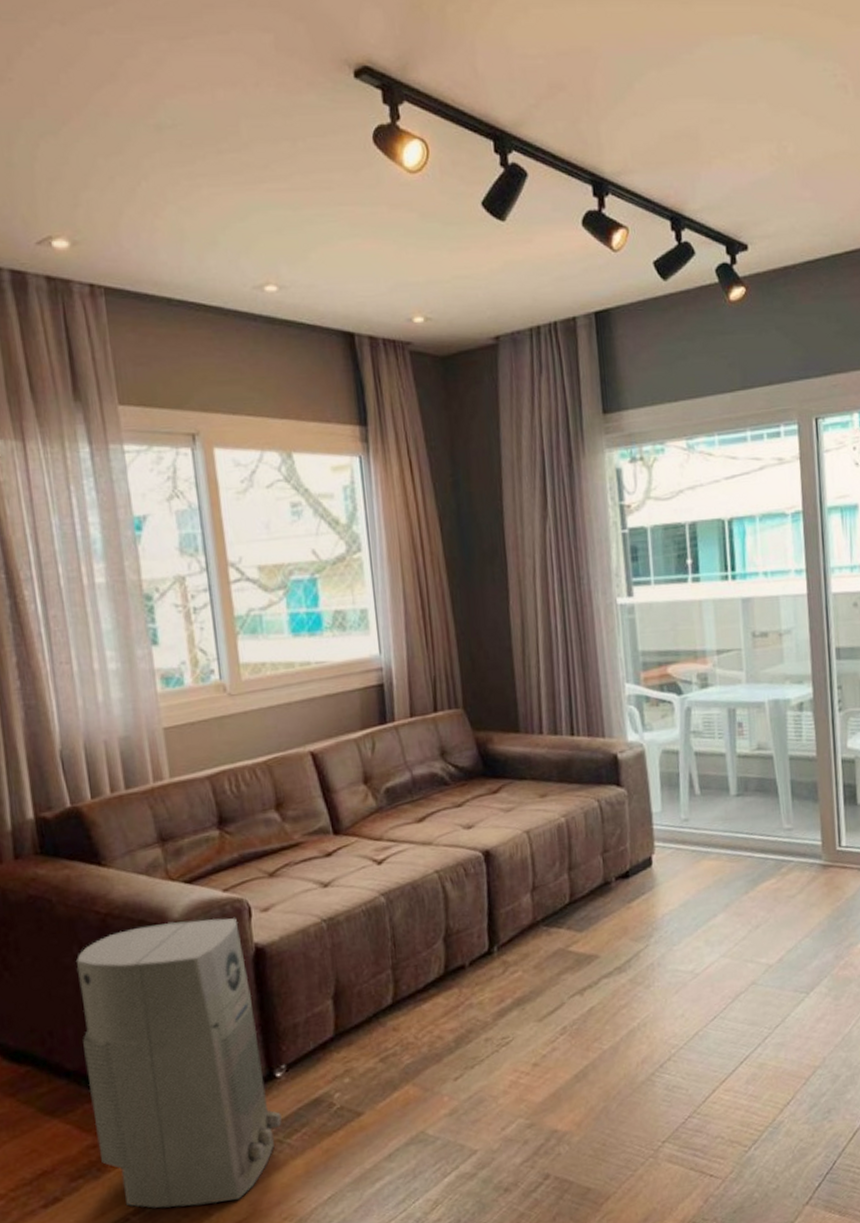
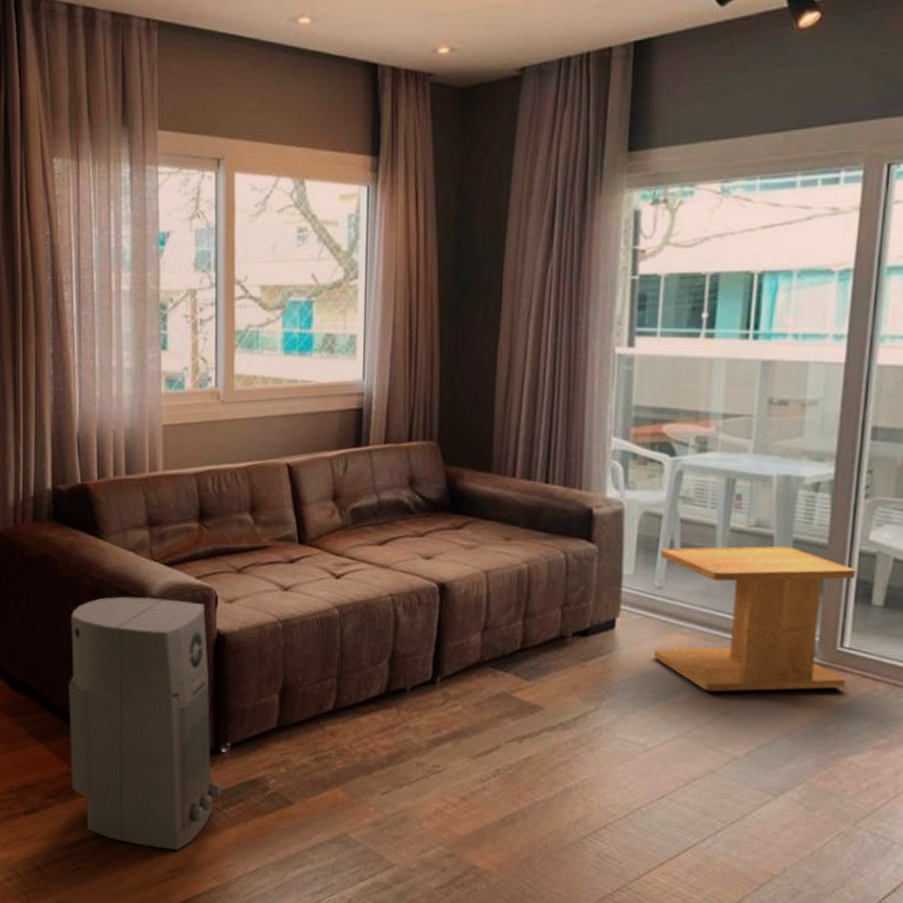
side table: none [681,763,848,909] -> present [654,546,856,692]

